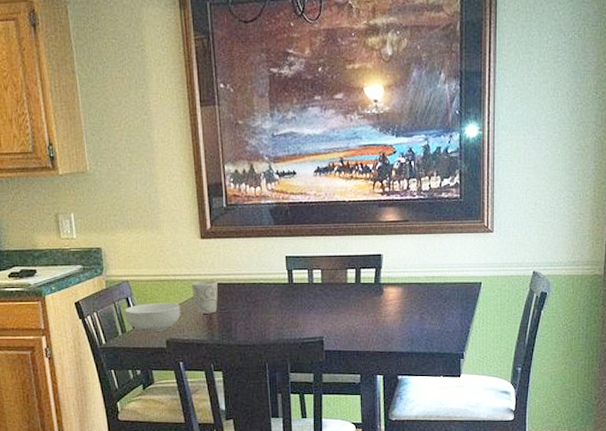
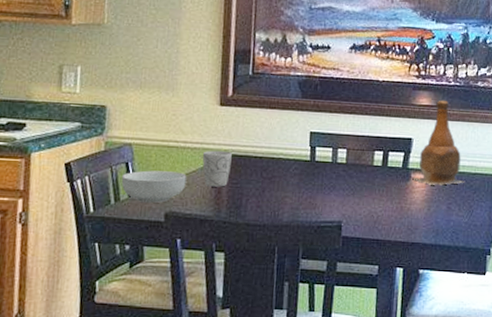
bottle: none [386,214,435,297] -> present [414,100,464,185]

